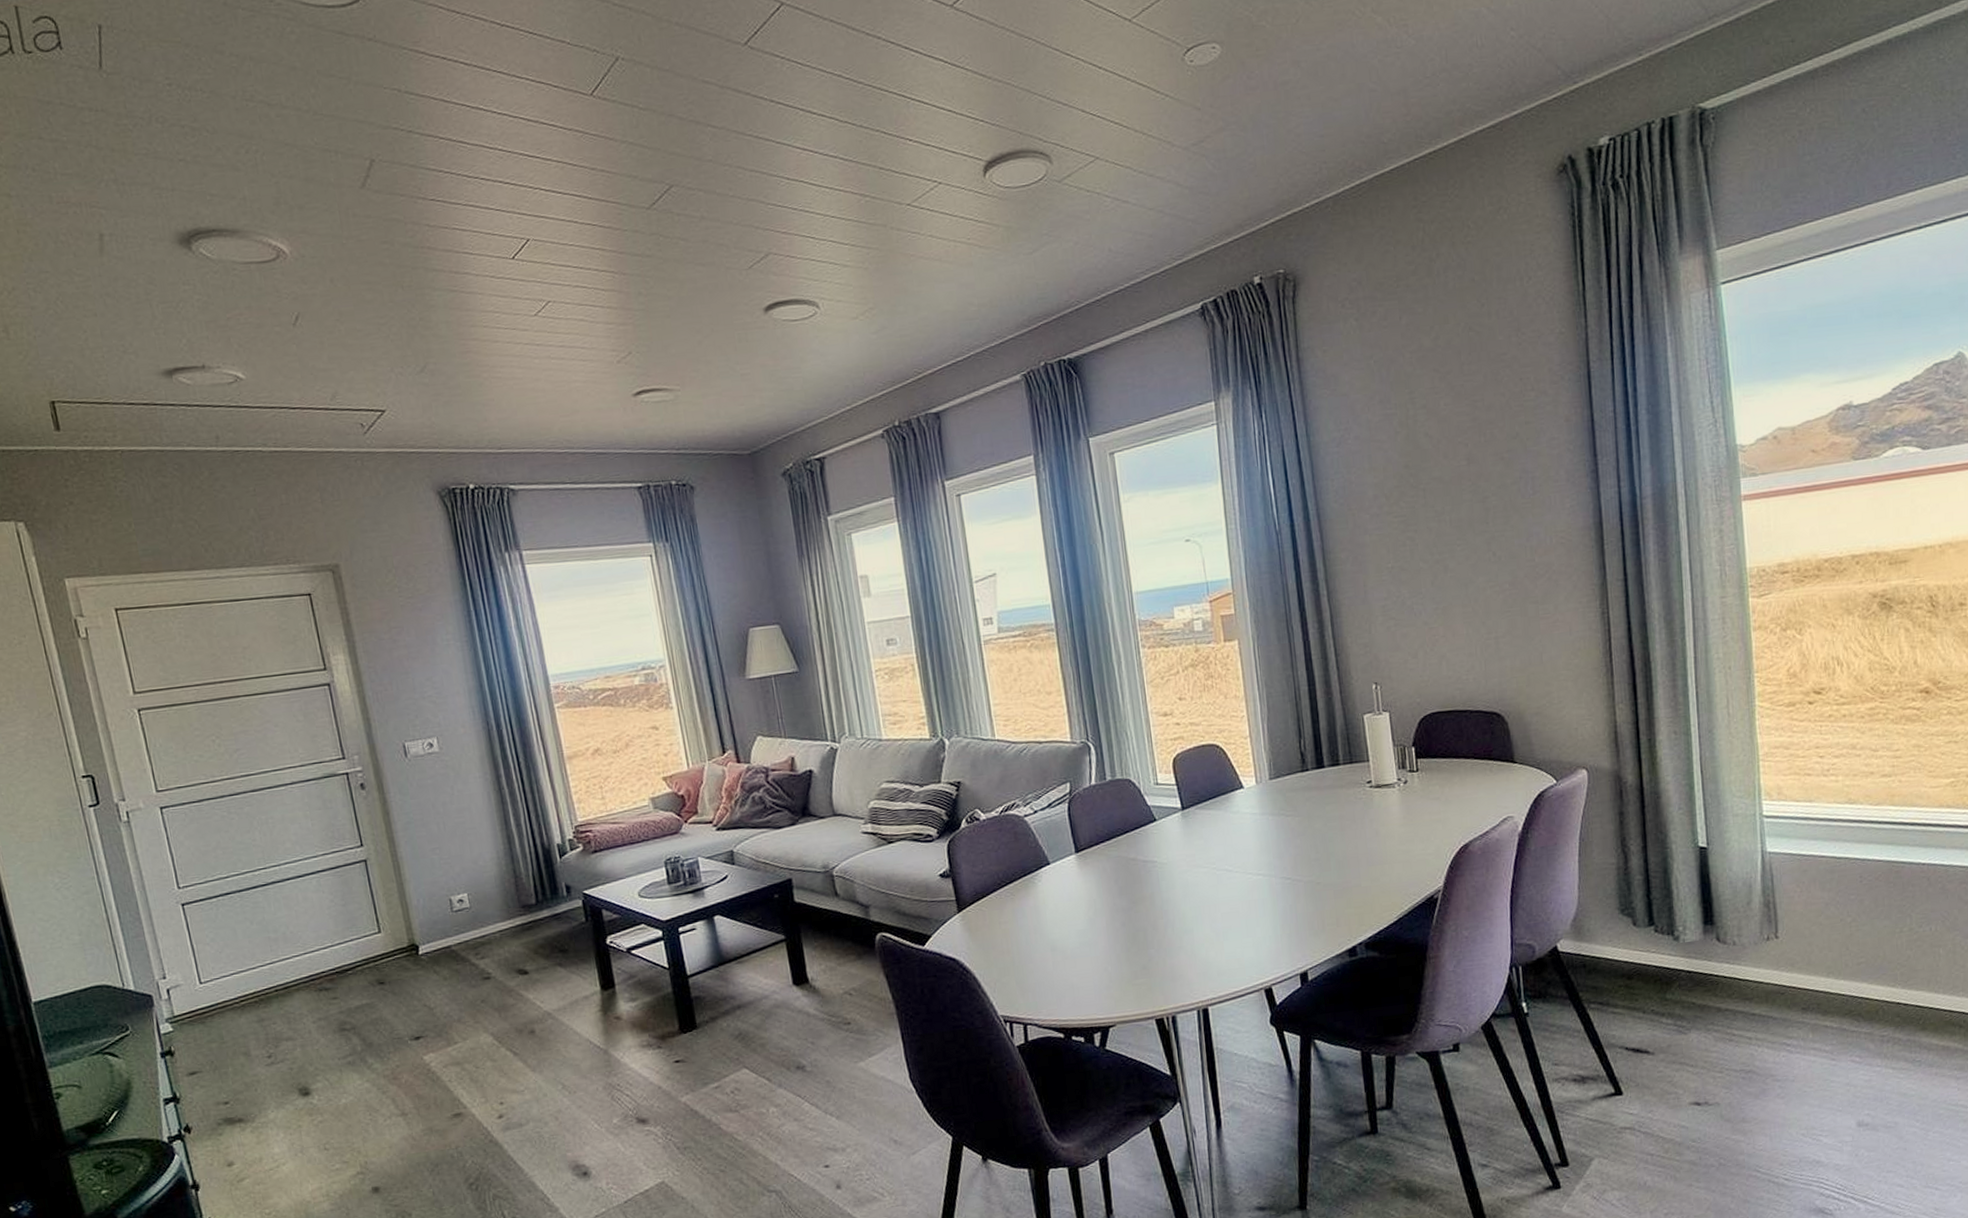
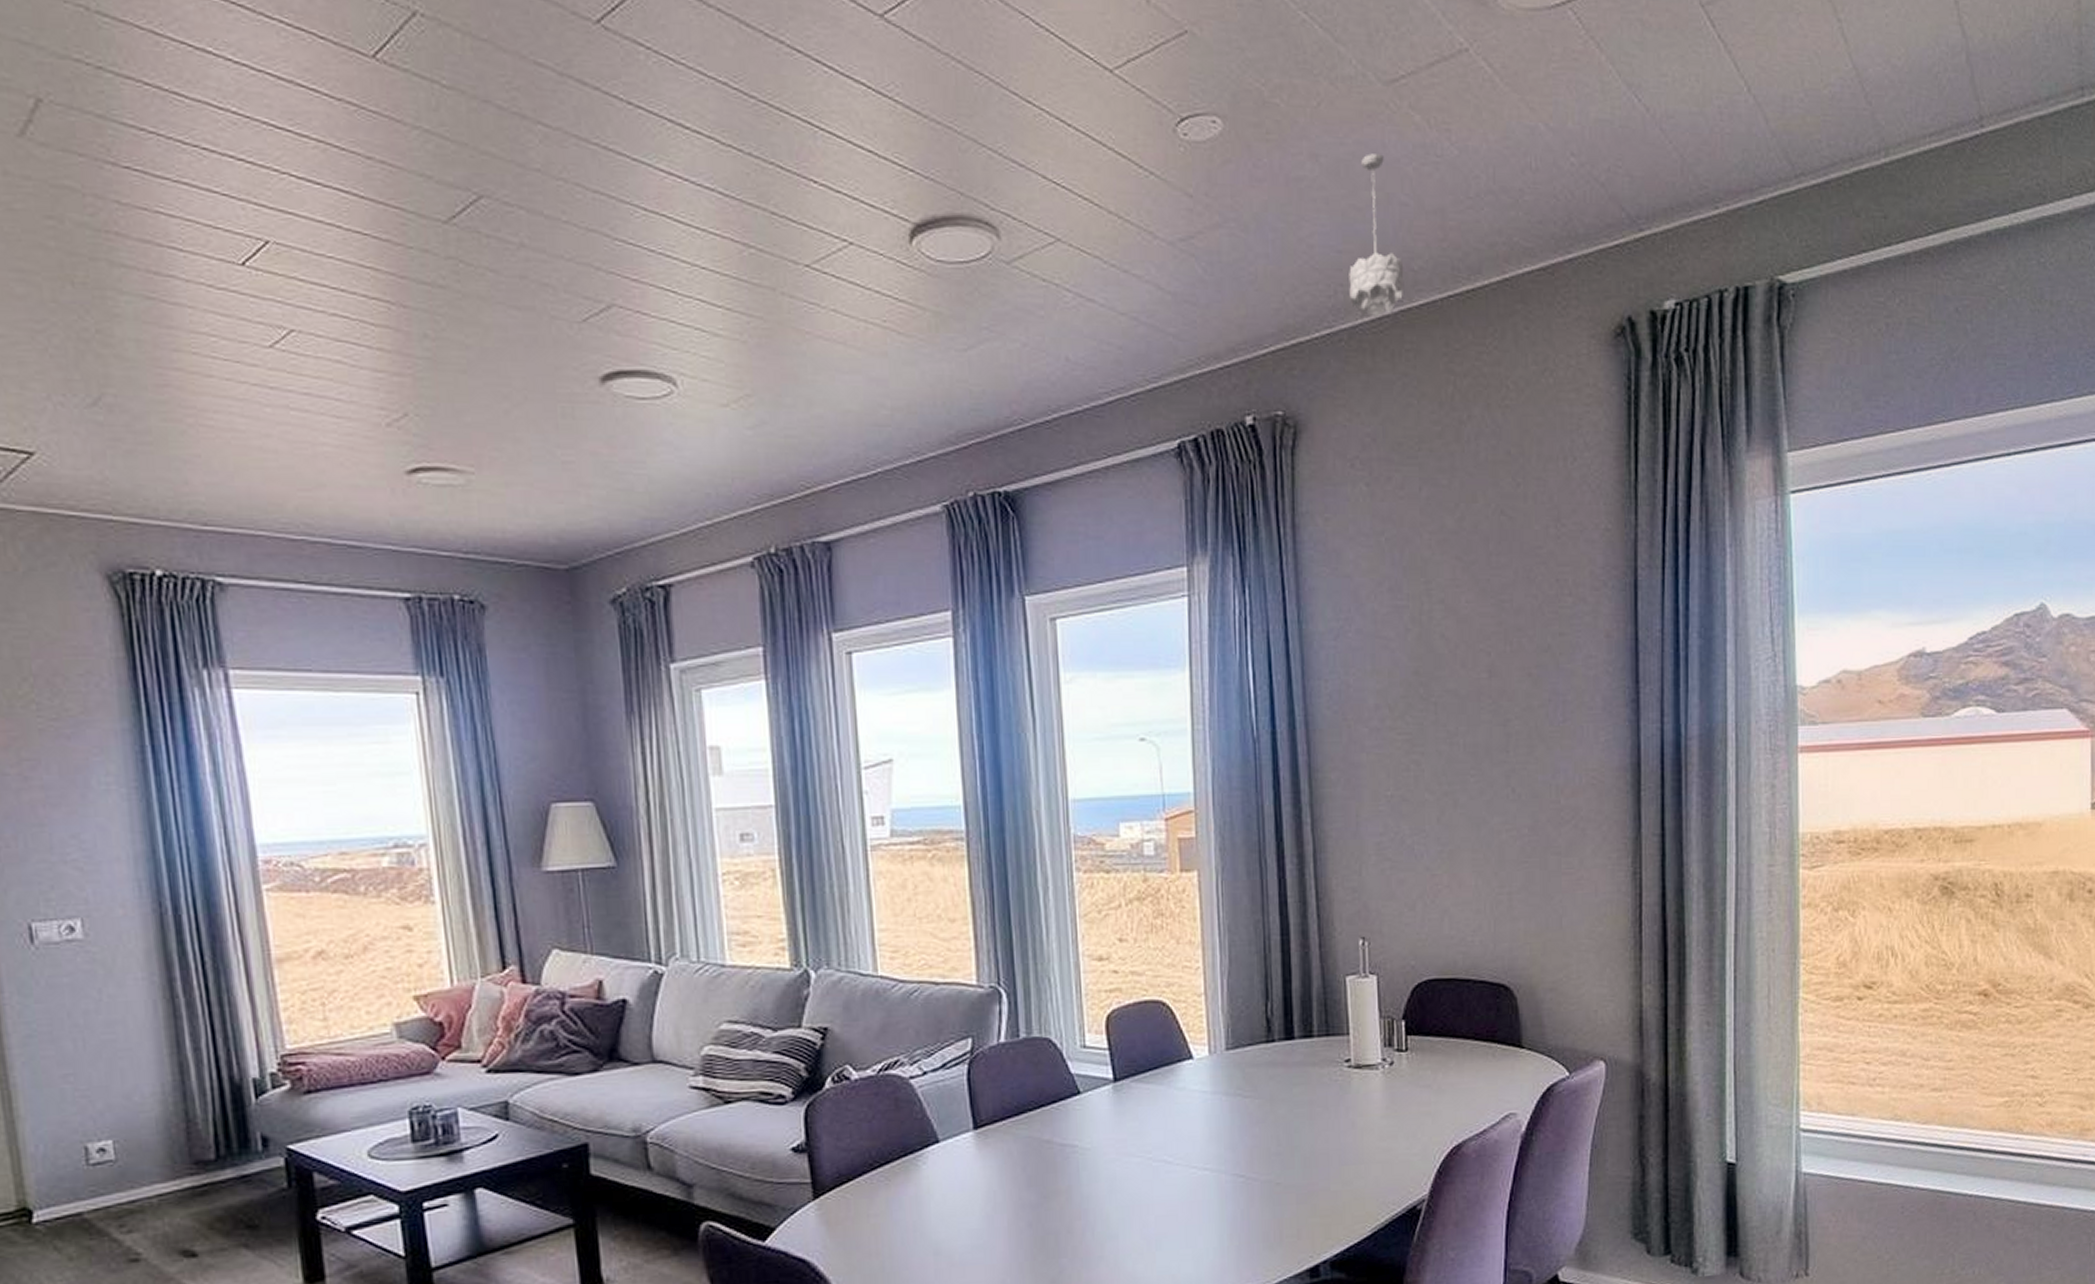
pendant light: none [1330,53,1377,185] -> present [1349,153,1405,318]

